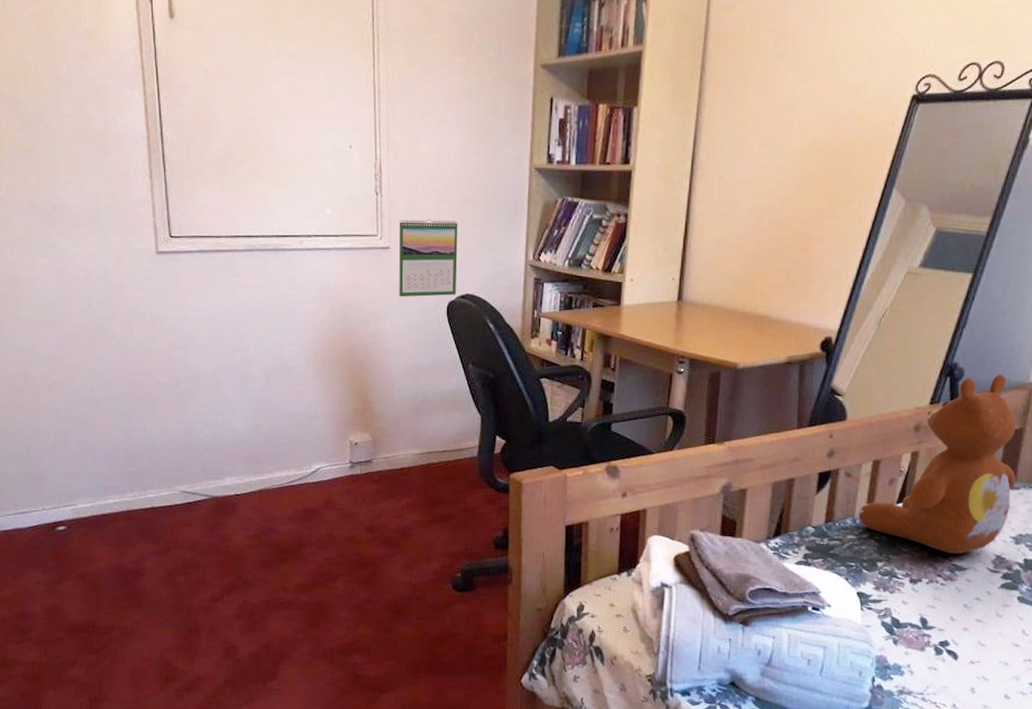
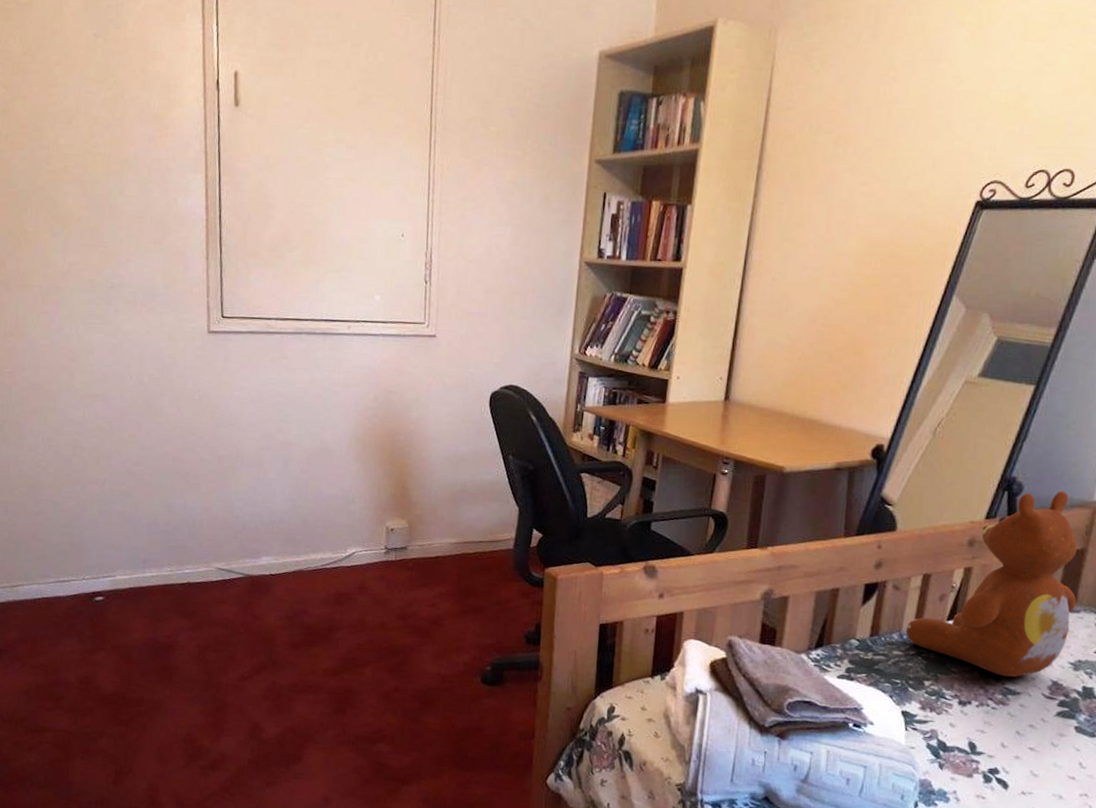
calendar: present [398,218,458,297] -> none [443,308,505,386]

